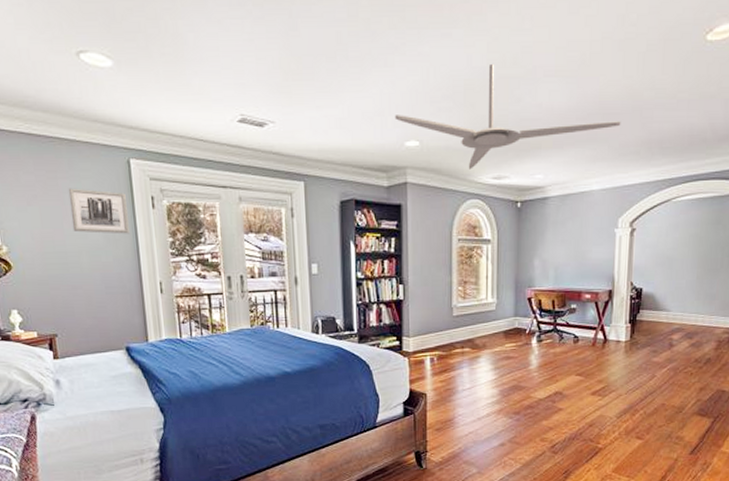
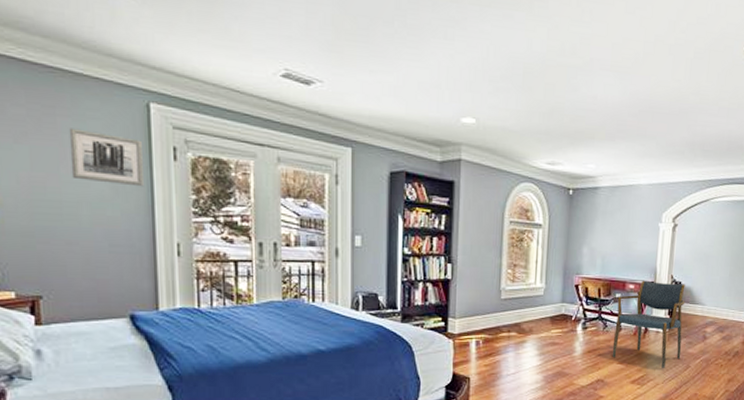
ceiling fan: present [394,64,621,170] -> none [452,51,669,153]
armchair: none [569,289,647,379] -> present [612,280,686,368]

